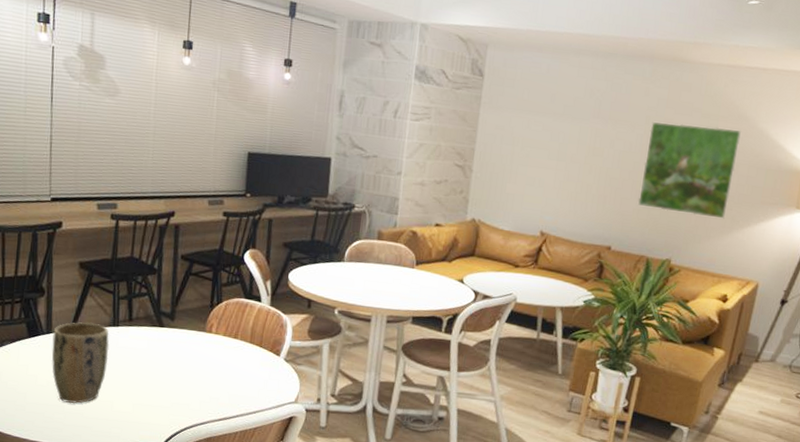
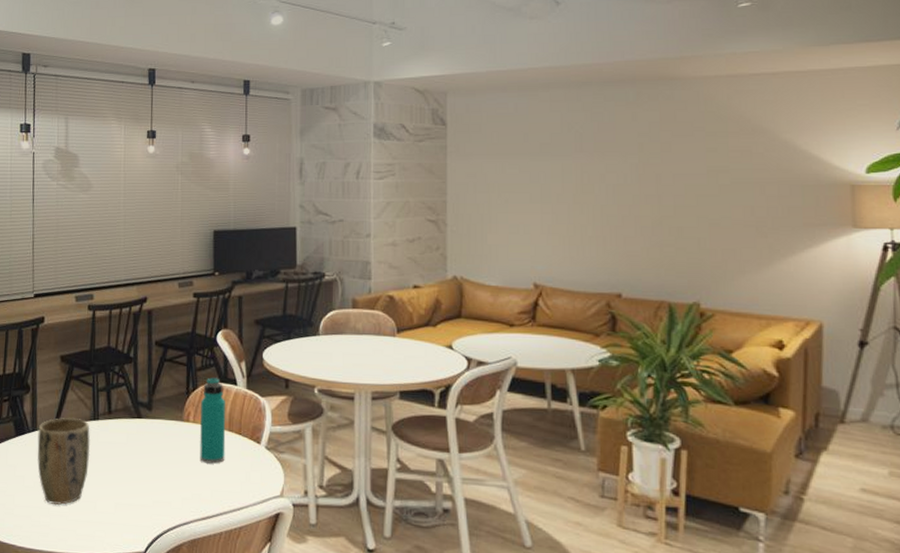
water bottle: none [220,293,249,372] -> present [200,377,226,464]
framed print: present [637,122,741,219] -> none [645,144,761,249]

